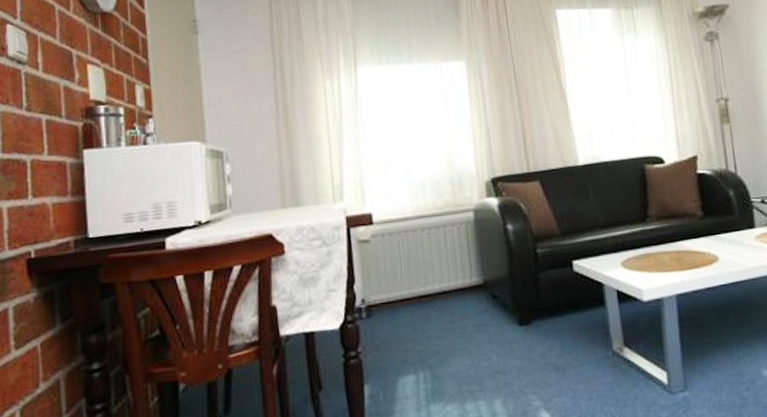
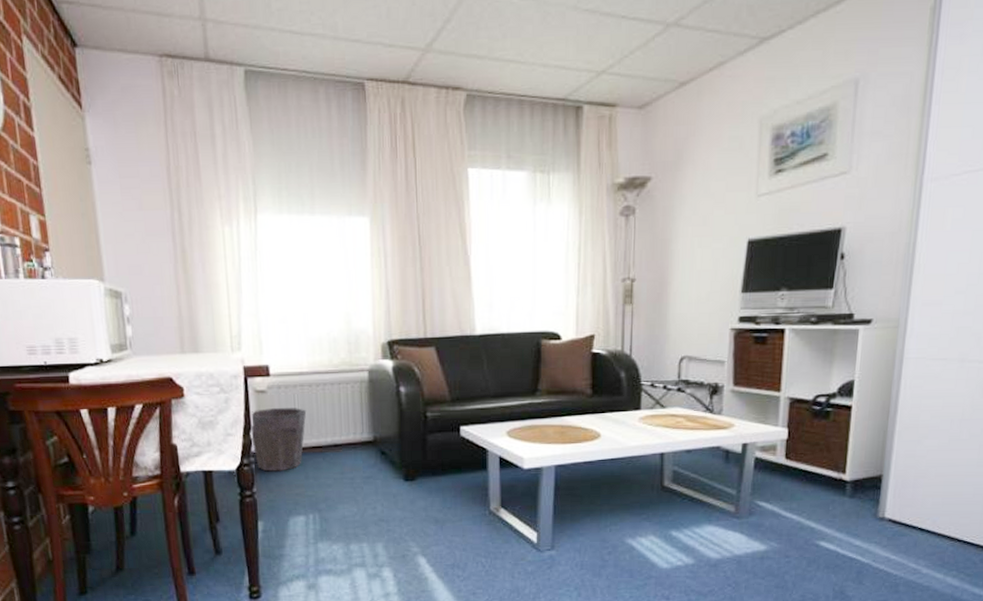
waste bin: none [353,255,412,328] -> present [250,408,307,472]

